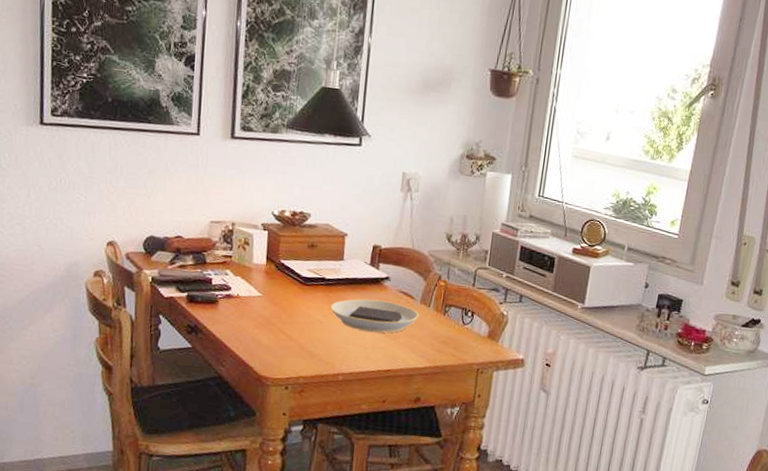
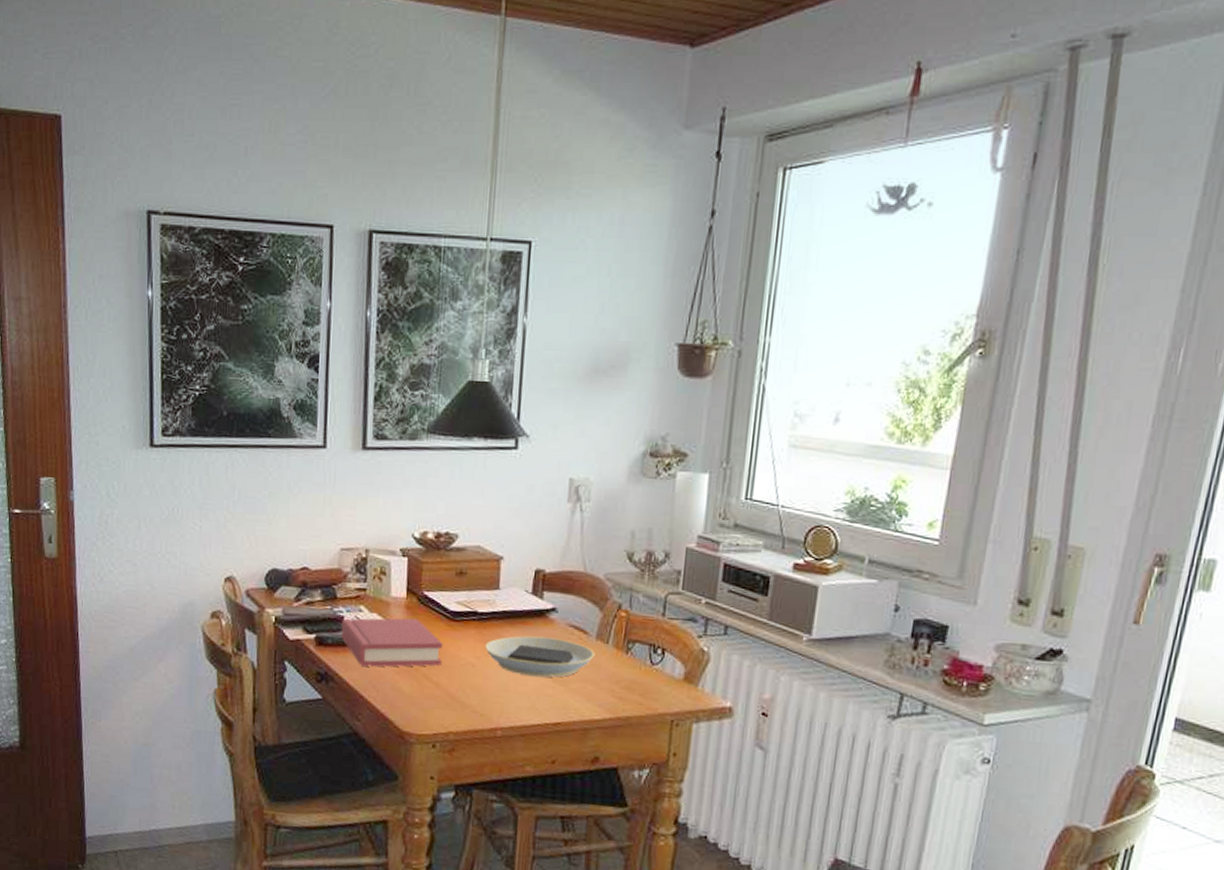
hardback book: none [209,280,296,322] -> present [341,617,443,667]

